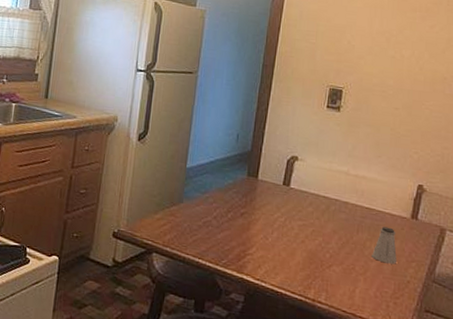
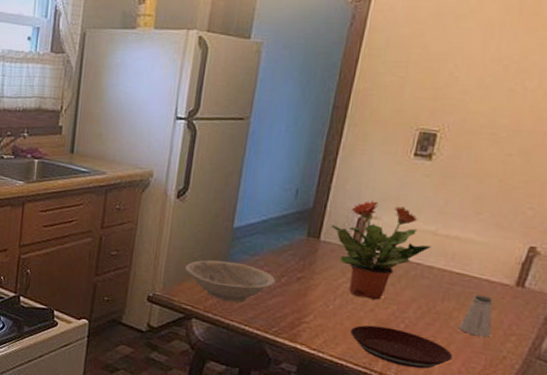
bowl: none [145,197,223,238] -> present [185,260,276,303]
potted plant: none [266,144,345,233] -> present [331,199,431,300]
plate: none [286,255,369,295] -> present [349,325,453,369]

